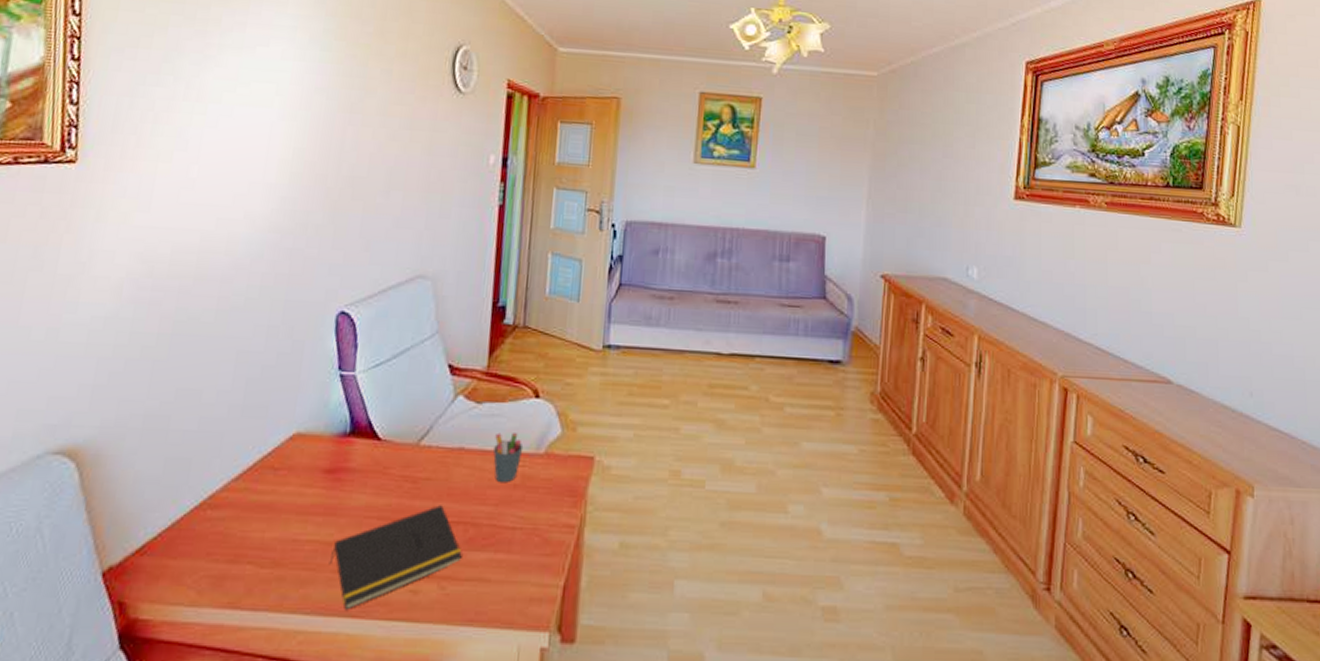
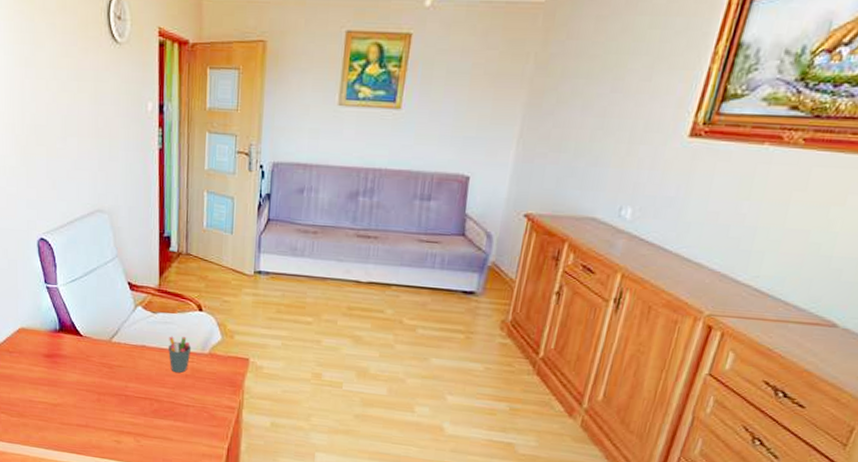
notepad: present [328,505,462,611] -> none [56,385,150,449]

